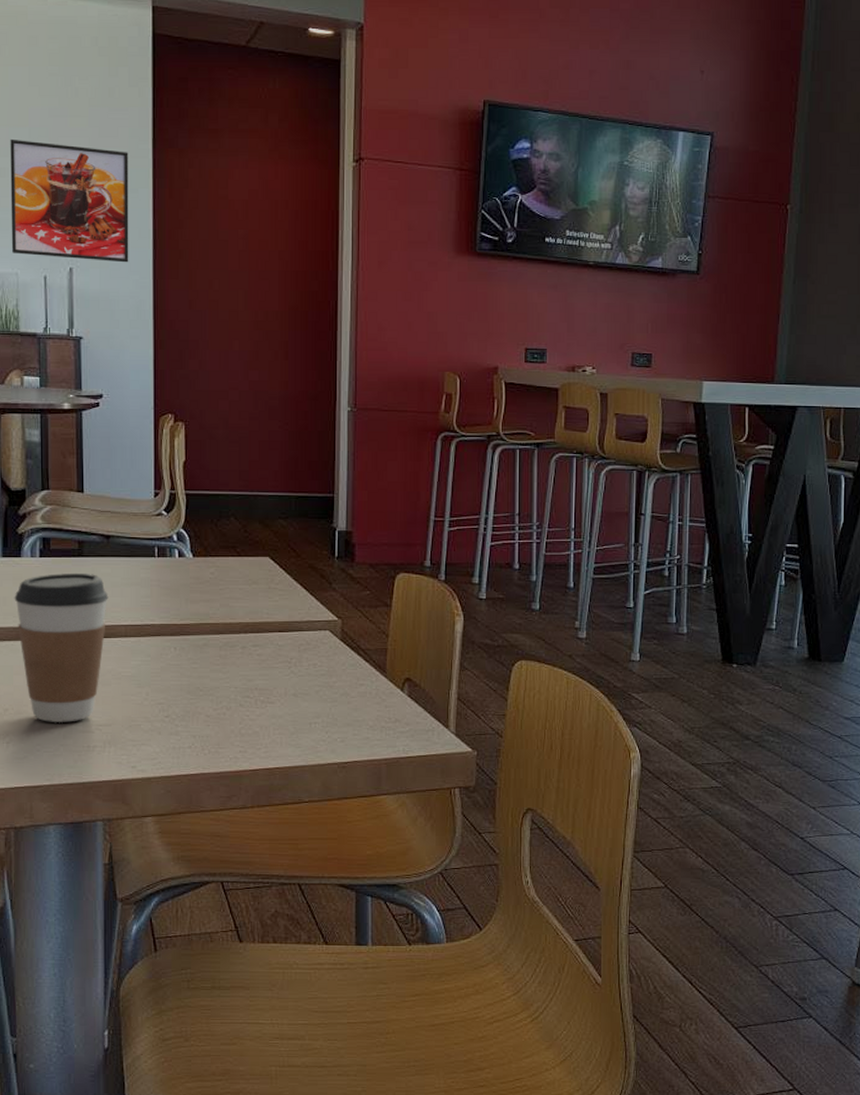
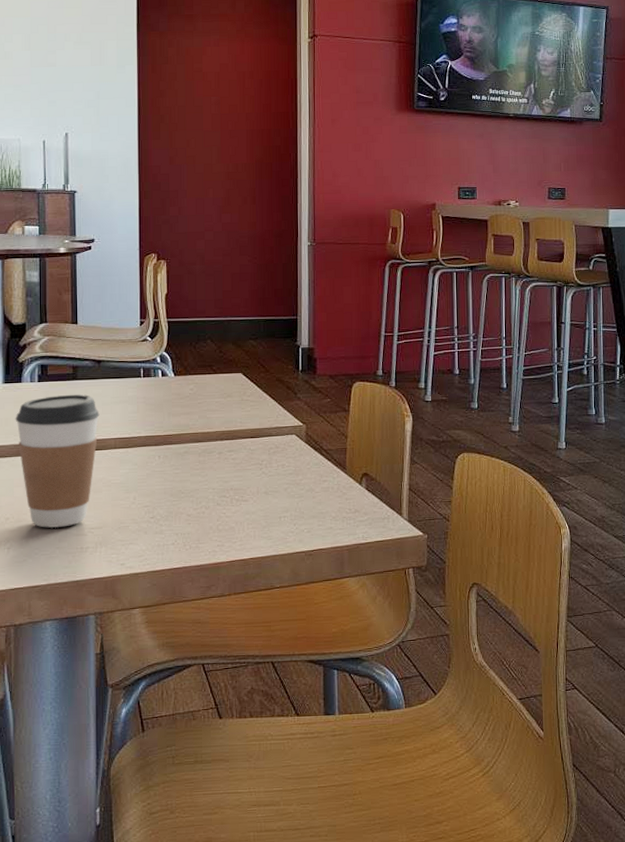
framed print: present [10,138,129,263] -> none [14,27,117,127]

